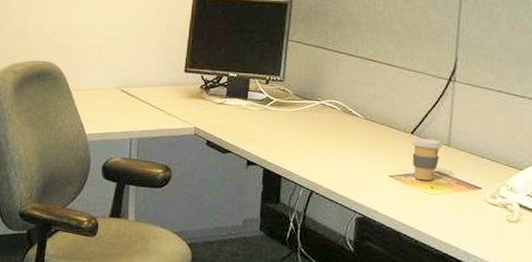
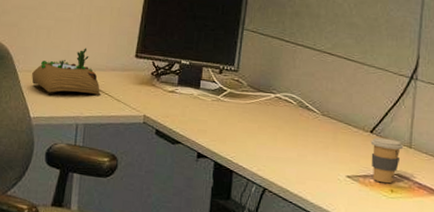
succulent planter: none [85,65,153,110] -> present [31,48,101,95]

